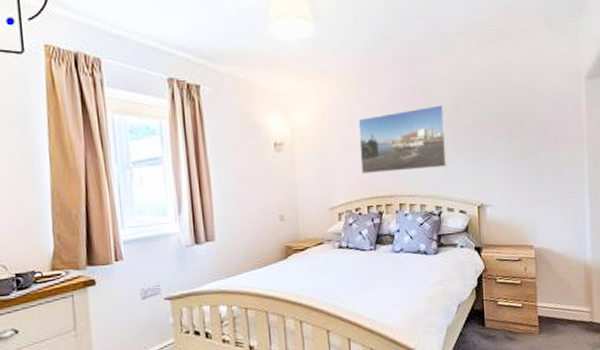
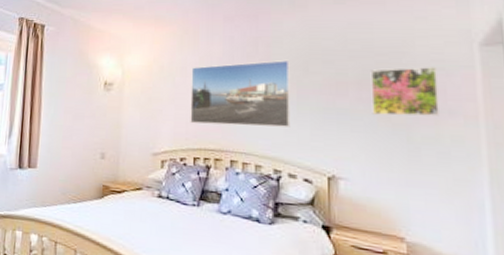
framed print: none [507,101,557,147] -> present [370,67,439,117]

